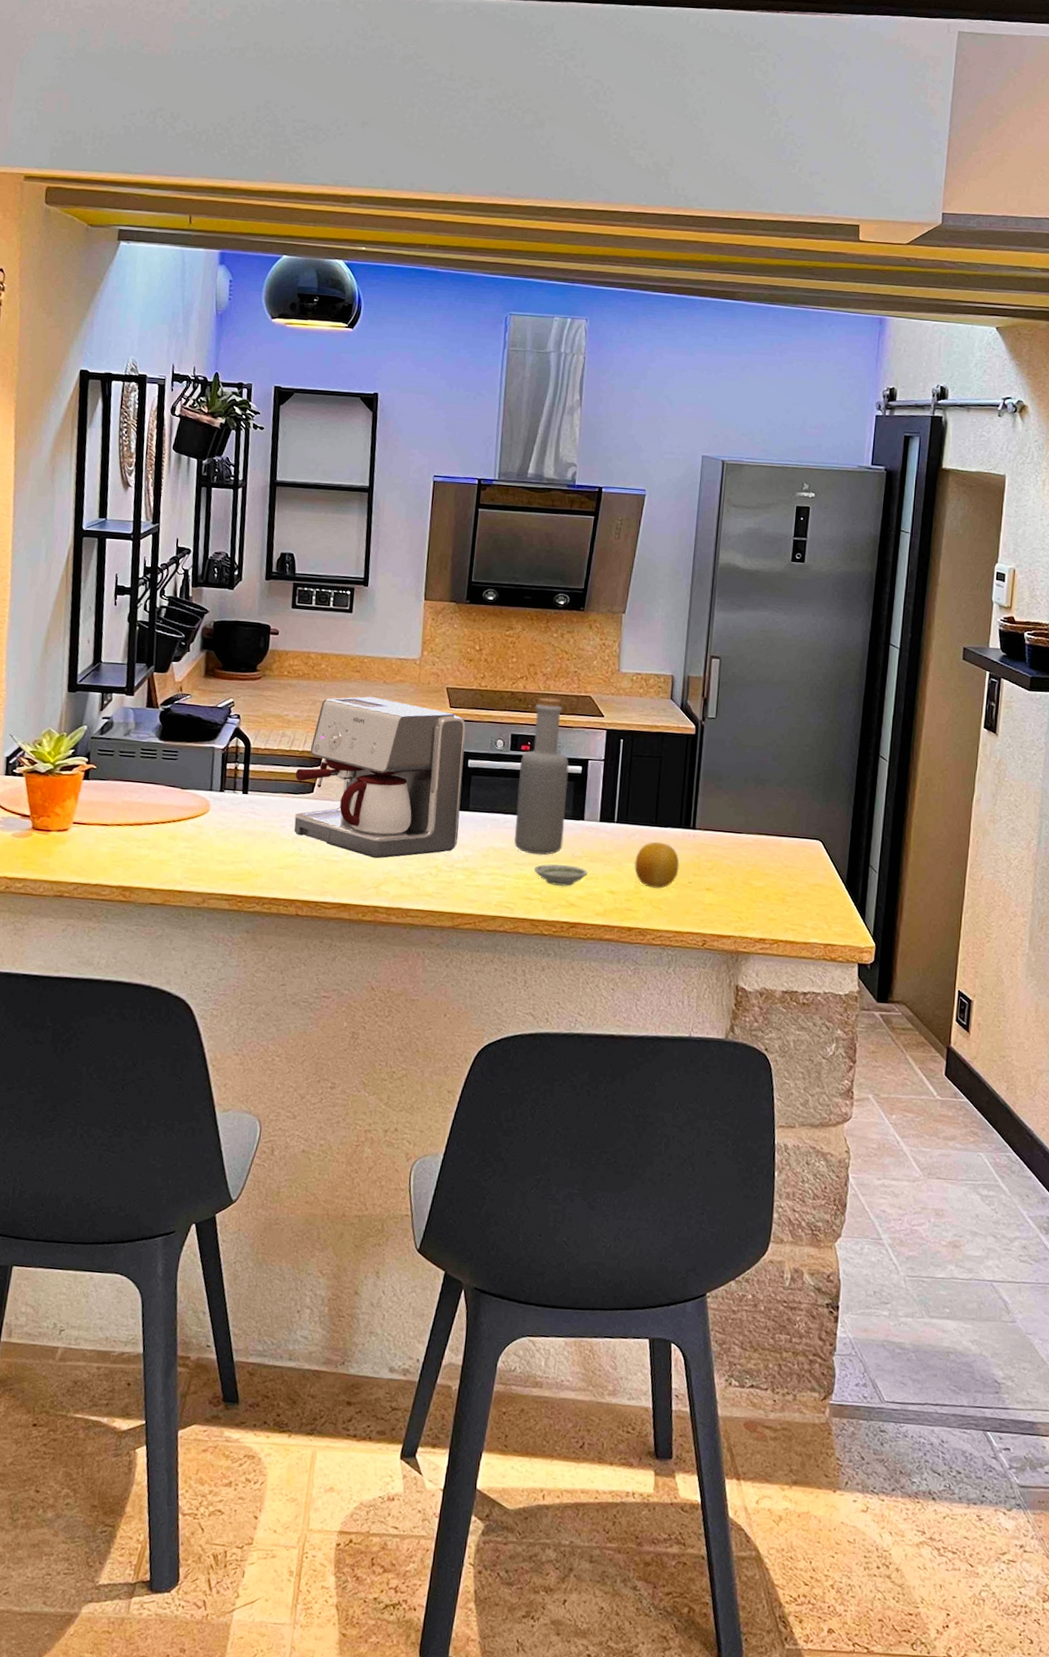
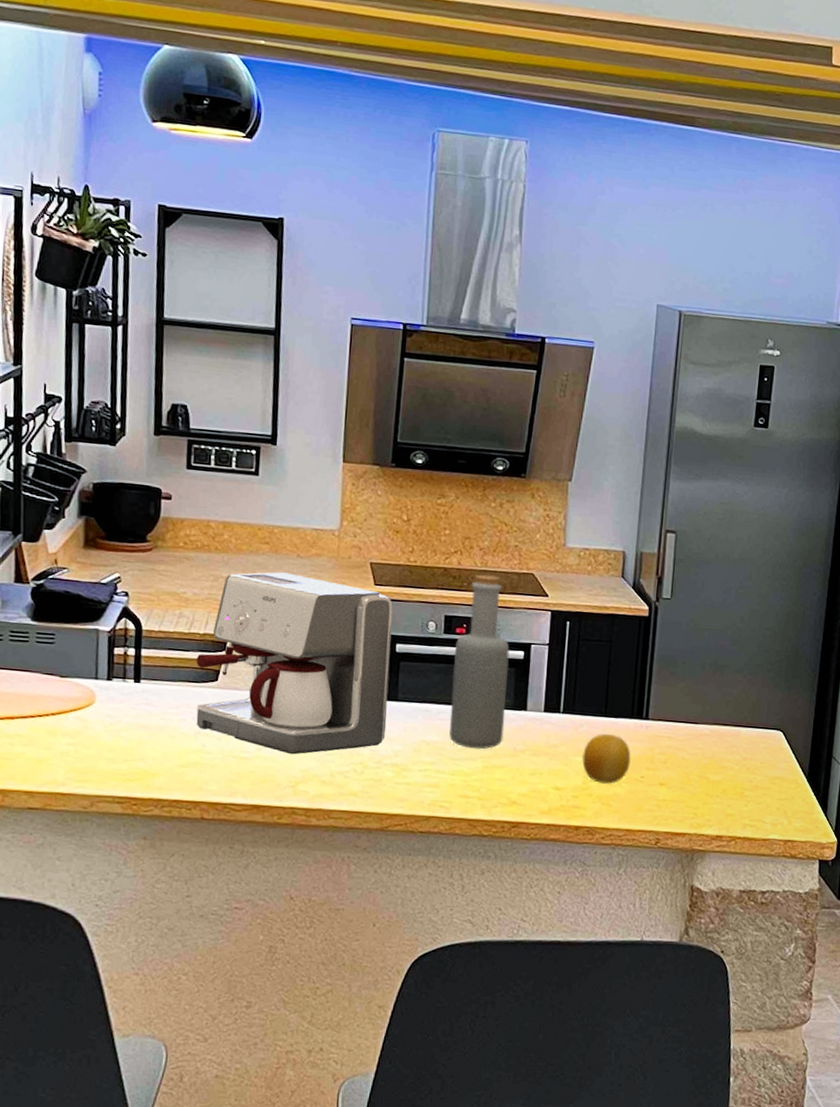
saucer: present [534,864,588,887] -> none [472,758,531,784]

